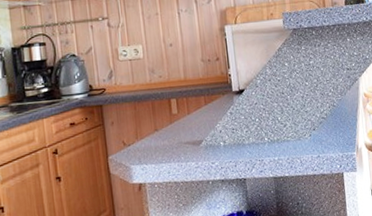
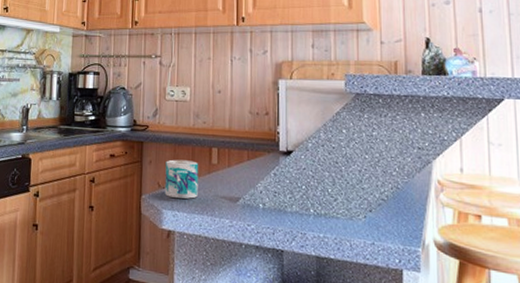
mug: none [127,114,163,153] -> present [164,159,199,199]

